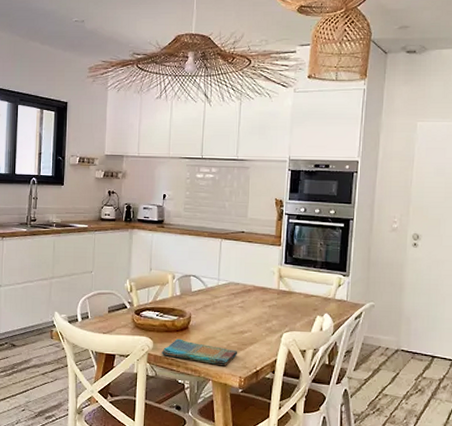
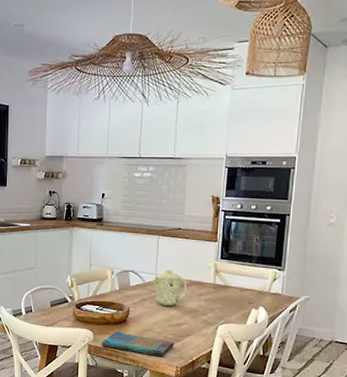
mug: none [217,274,251,313] -> present [154,270,187,307]

